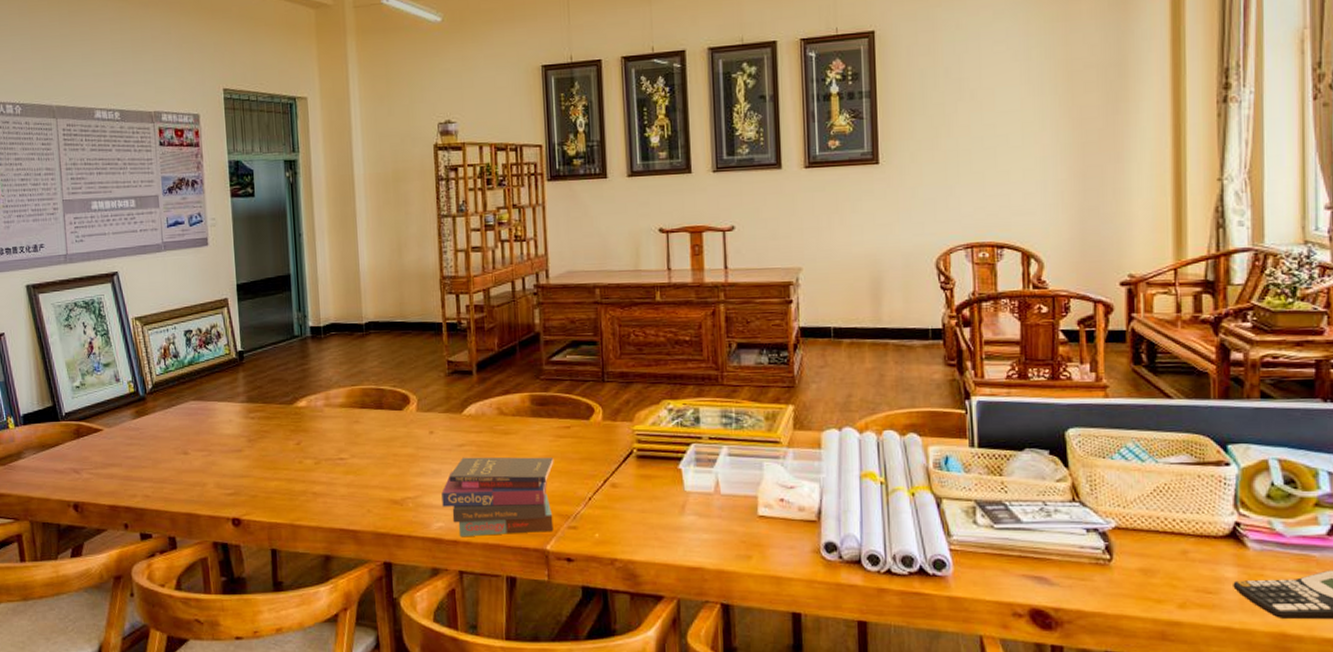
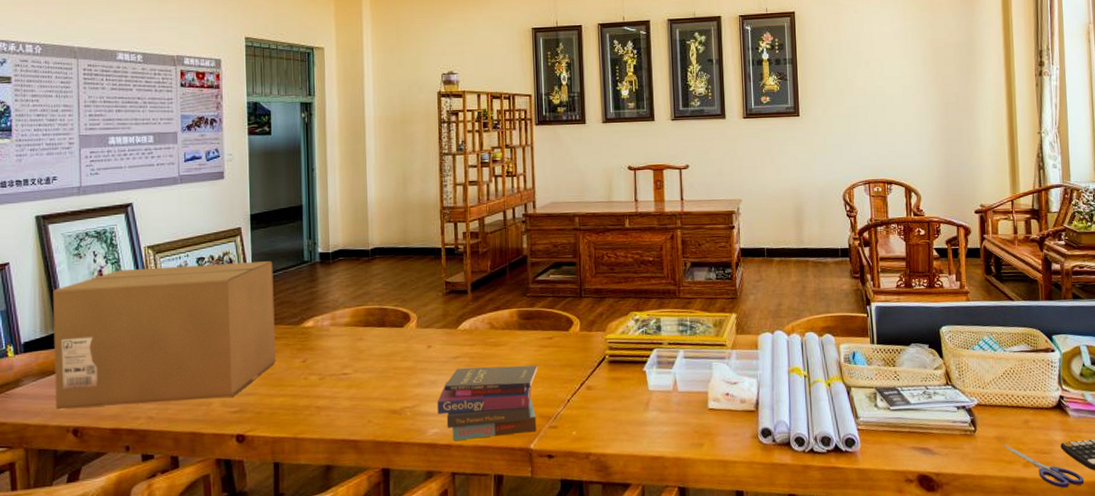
box: none [47,335,269,483] -> present [53,261,276,409]
scissors: none [1149,578,1266,637] -> present [1003,444,1085,488]

